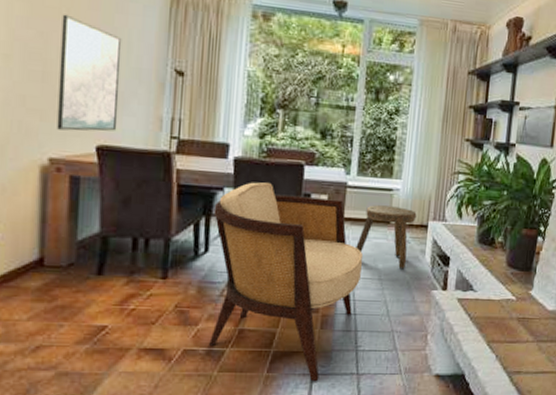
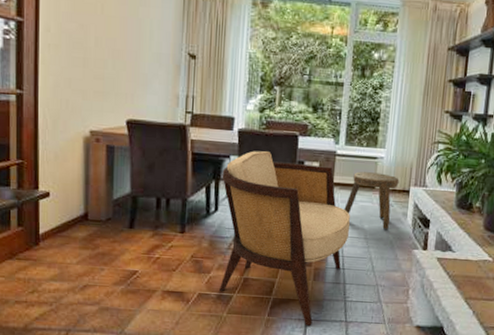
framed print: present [57,14,122,131] -> none [95,9,145,108]

